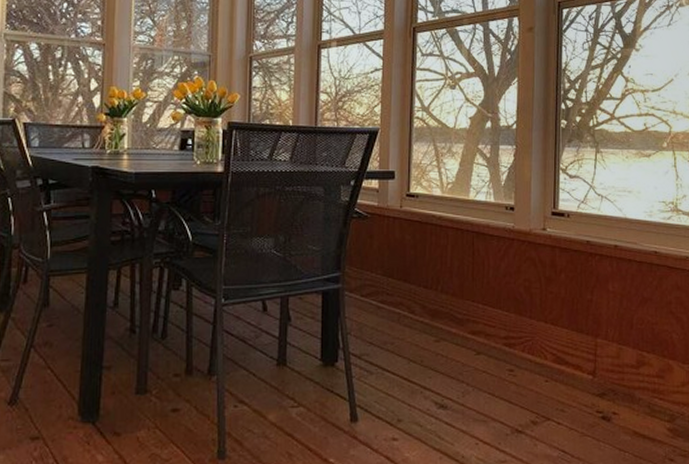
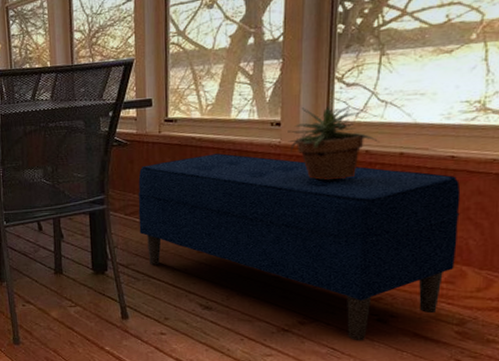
bench: none [375,234,664,442] -> present [138,153,461,341]
potted plant: none [520,194,598,267] -> present [288,105,380,180]

